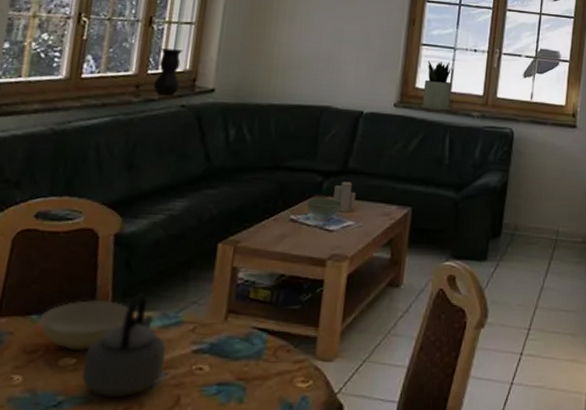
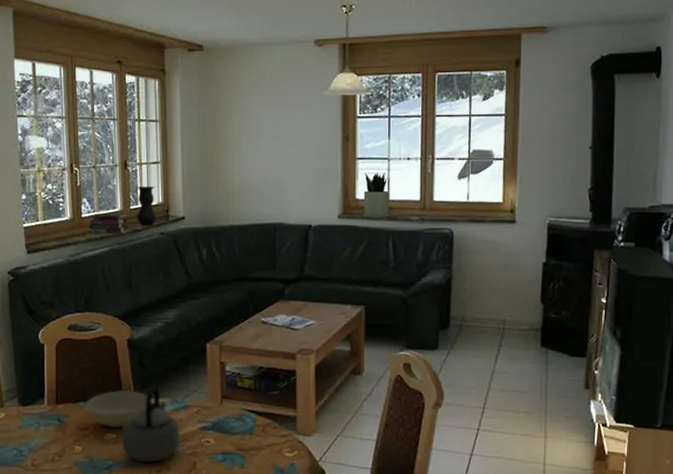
books: none [88,75,142,102] -> present [88,213,127,234]
bowl: present [306,198,343,222] -> none [272,302,303,323]
candle: present [333,181,356,213] -> none [295,286,315,314]

